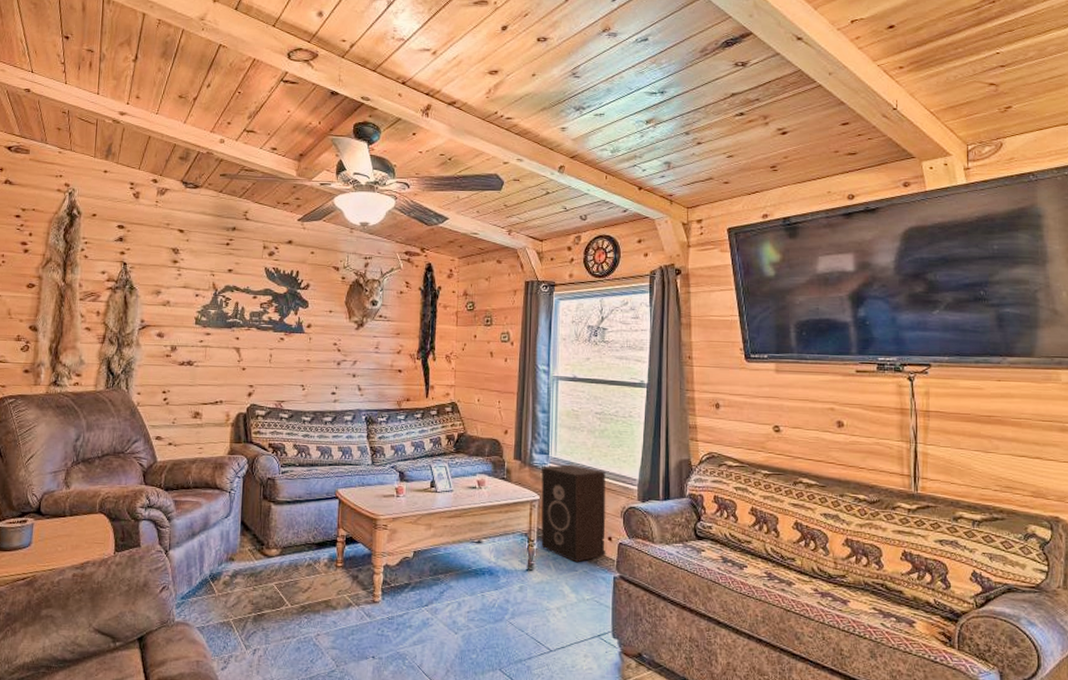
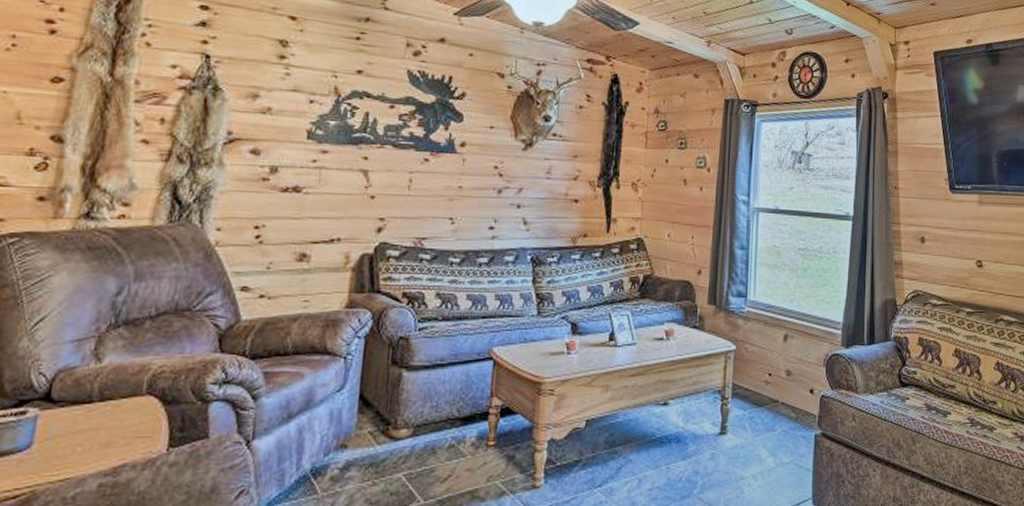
speaker: present [541,464,607,562] -> none [736,308,808,420]

